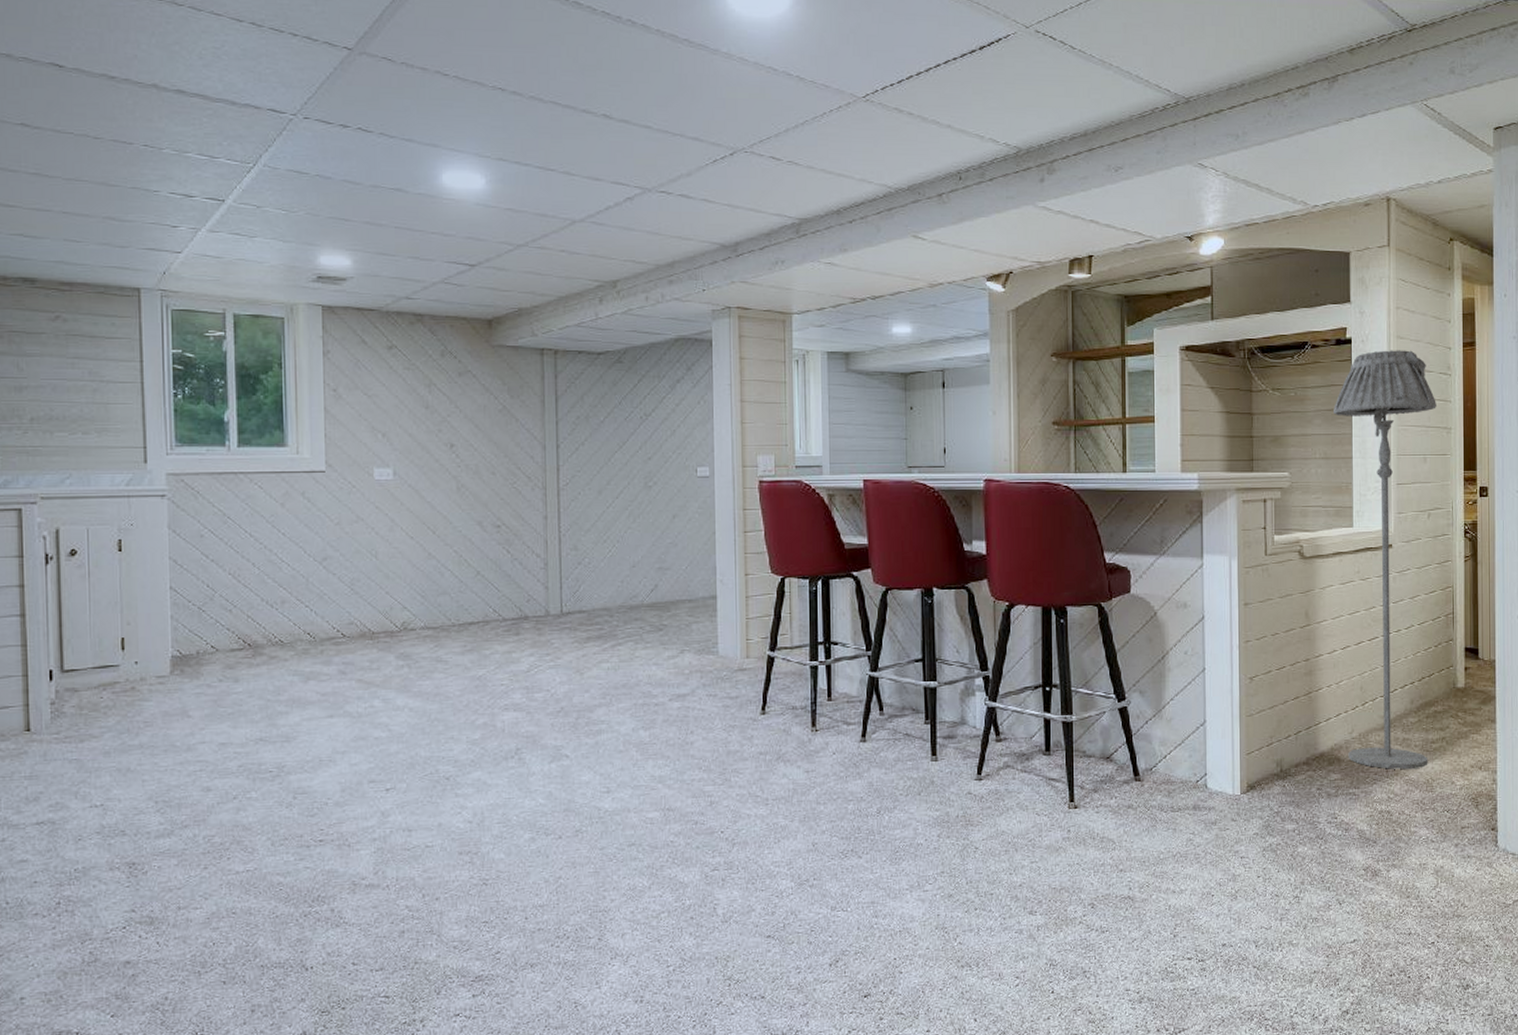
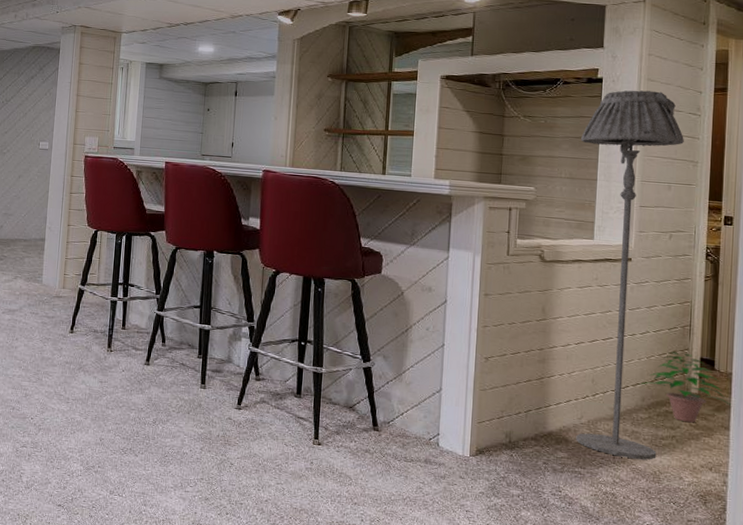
potted plant: none [1407,644,1497,721] -> present [639,351,732,423]

